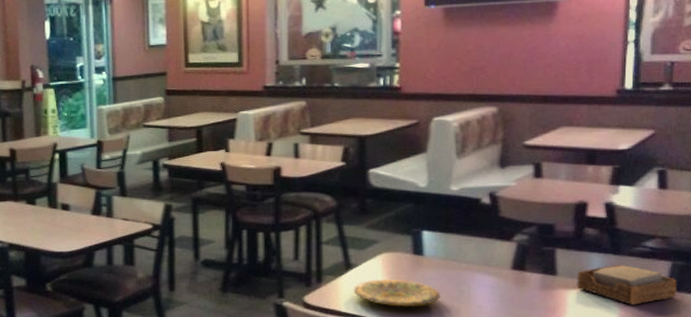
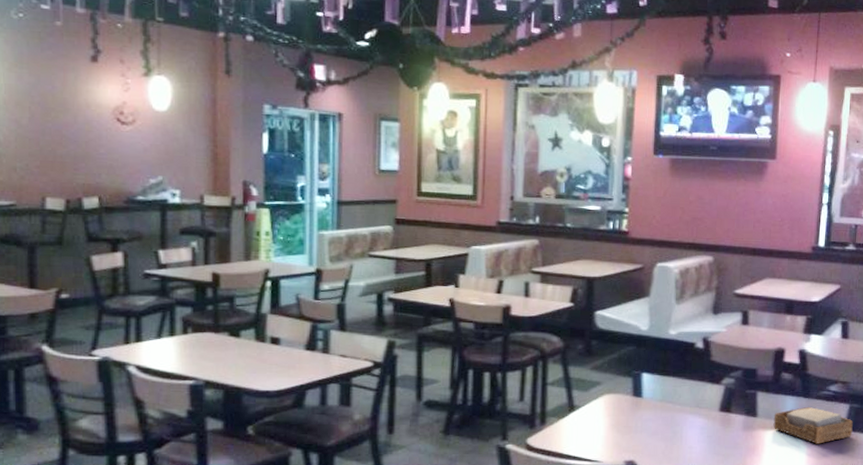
plate: present [353,279,441,307] -> none [575,421,656,448]

